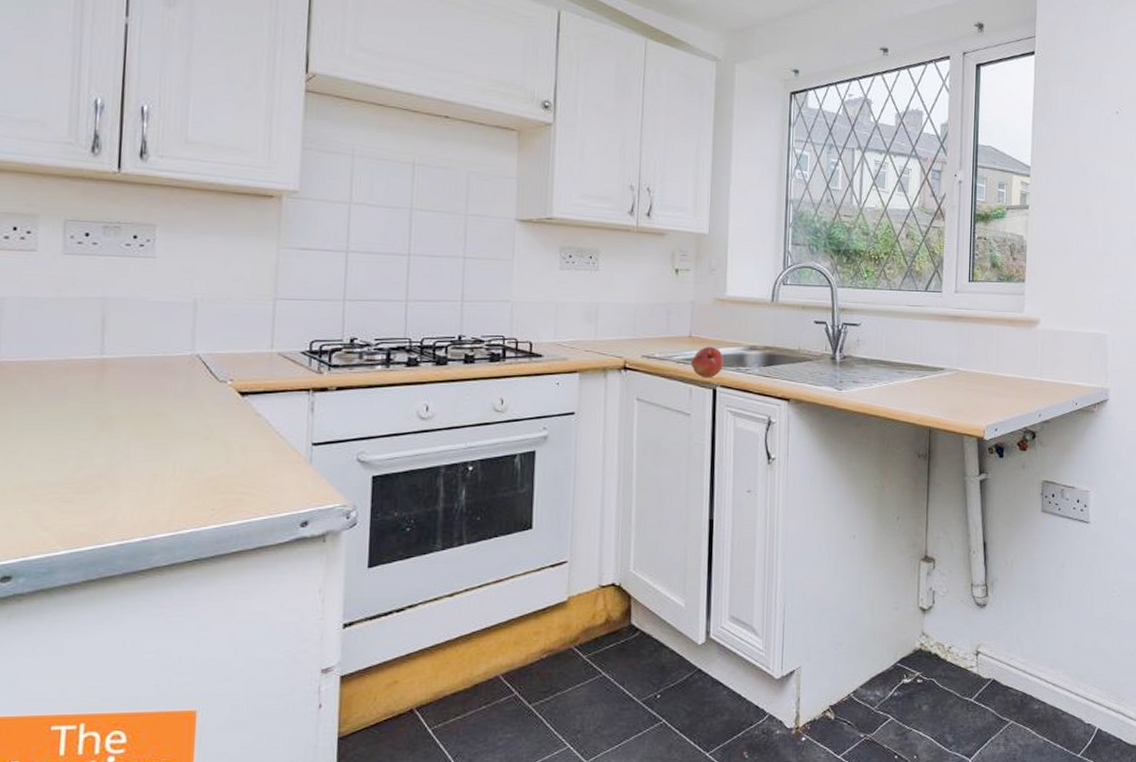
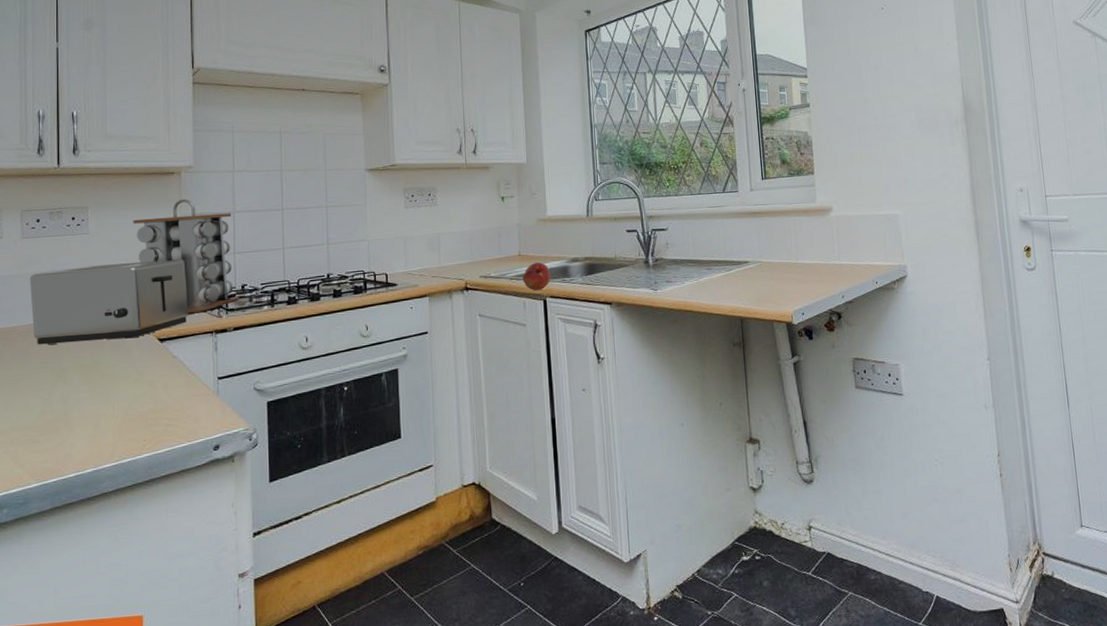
toaster: none [70,296,281,388] -> present [29,258,189,345]
spice rack: none [215,228,345,366] -> present [133,198,238,314]

